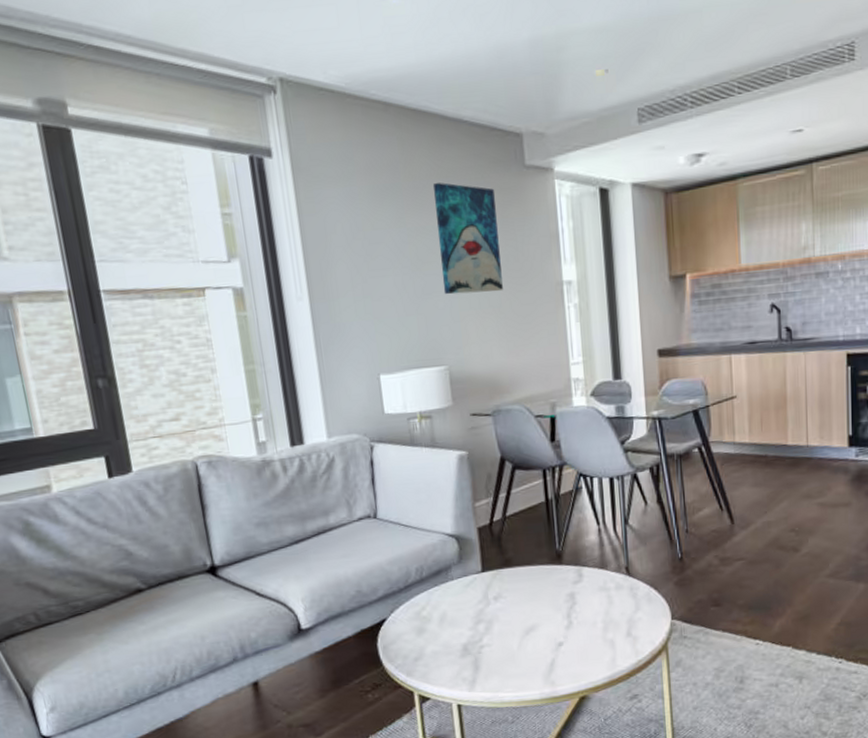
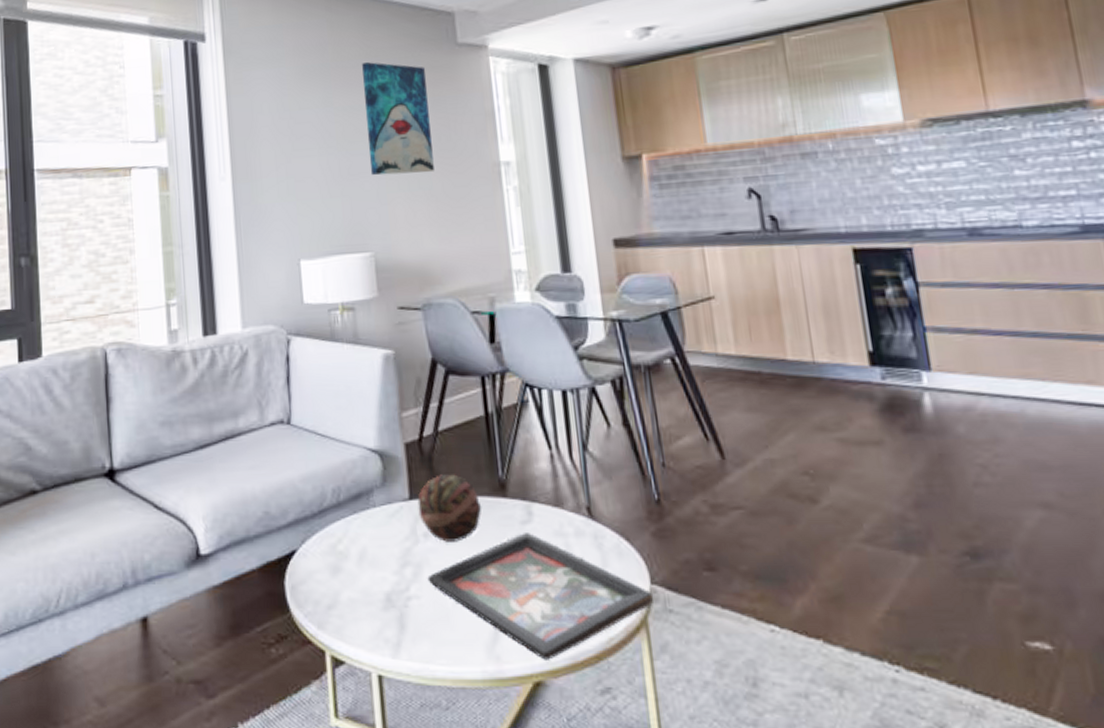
decorative ball: none [488,549,542,603] -> present [417,474,482,542]
decorative tray: none [497,590,672,681] -> present [427,533,653,660]

